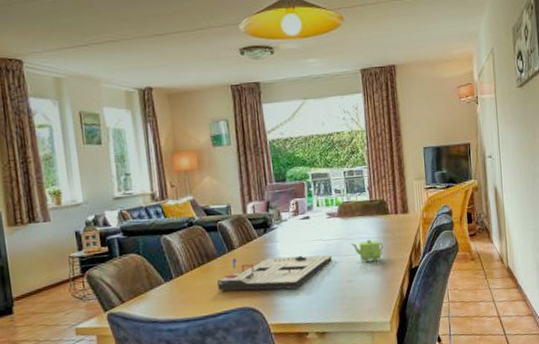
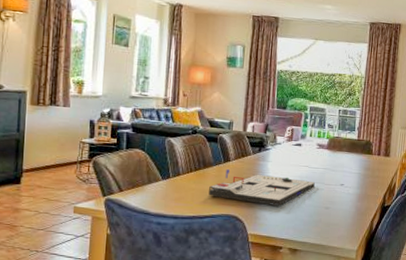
teapot: present [350,239,383,263] -> none [333,173,362,195]

